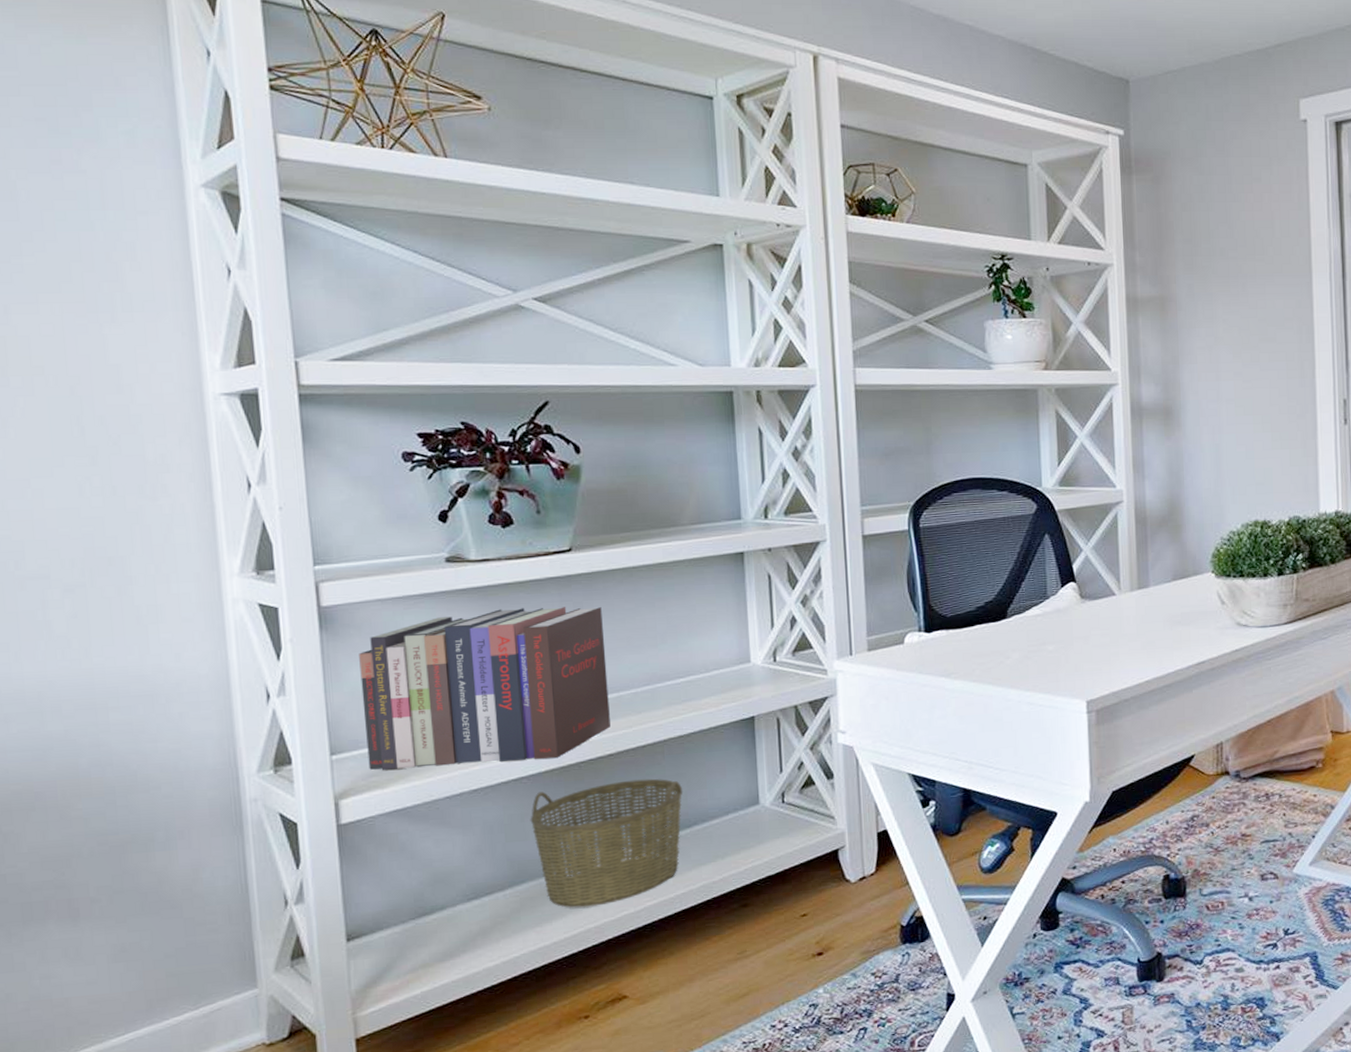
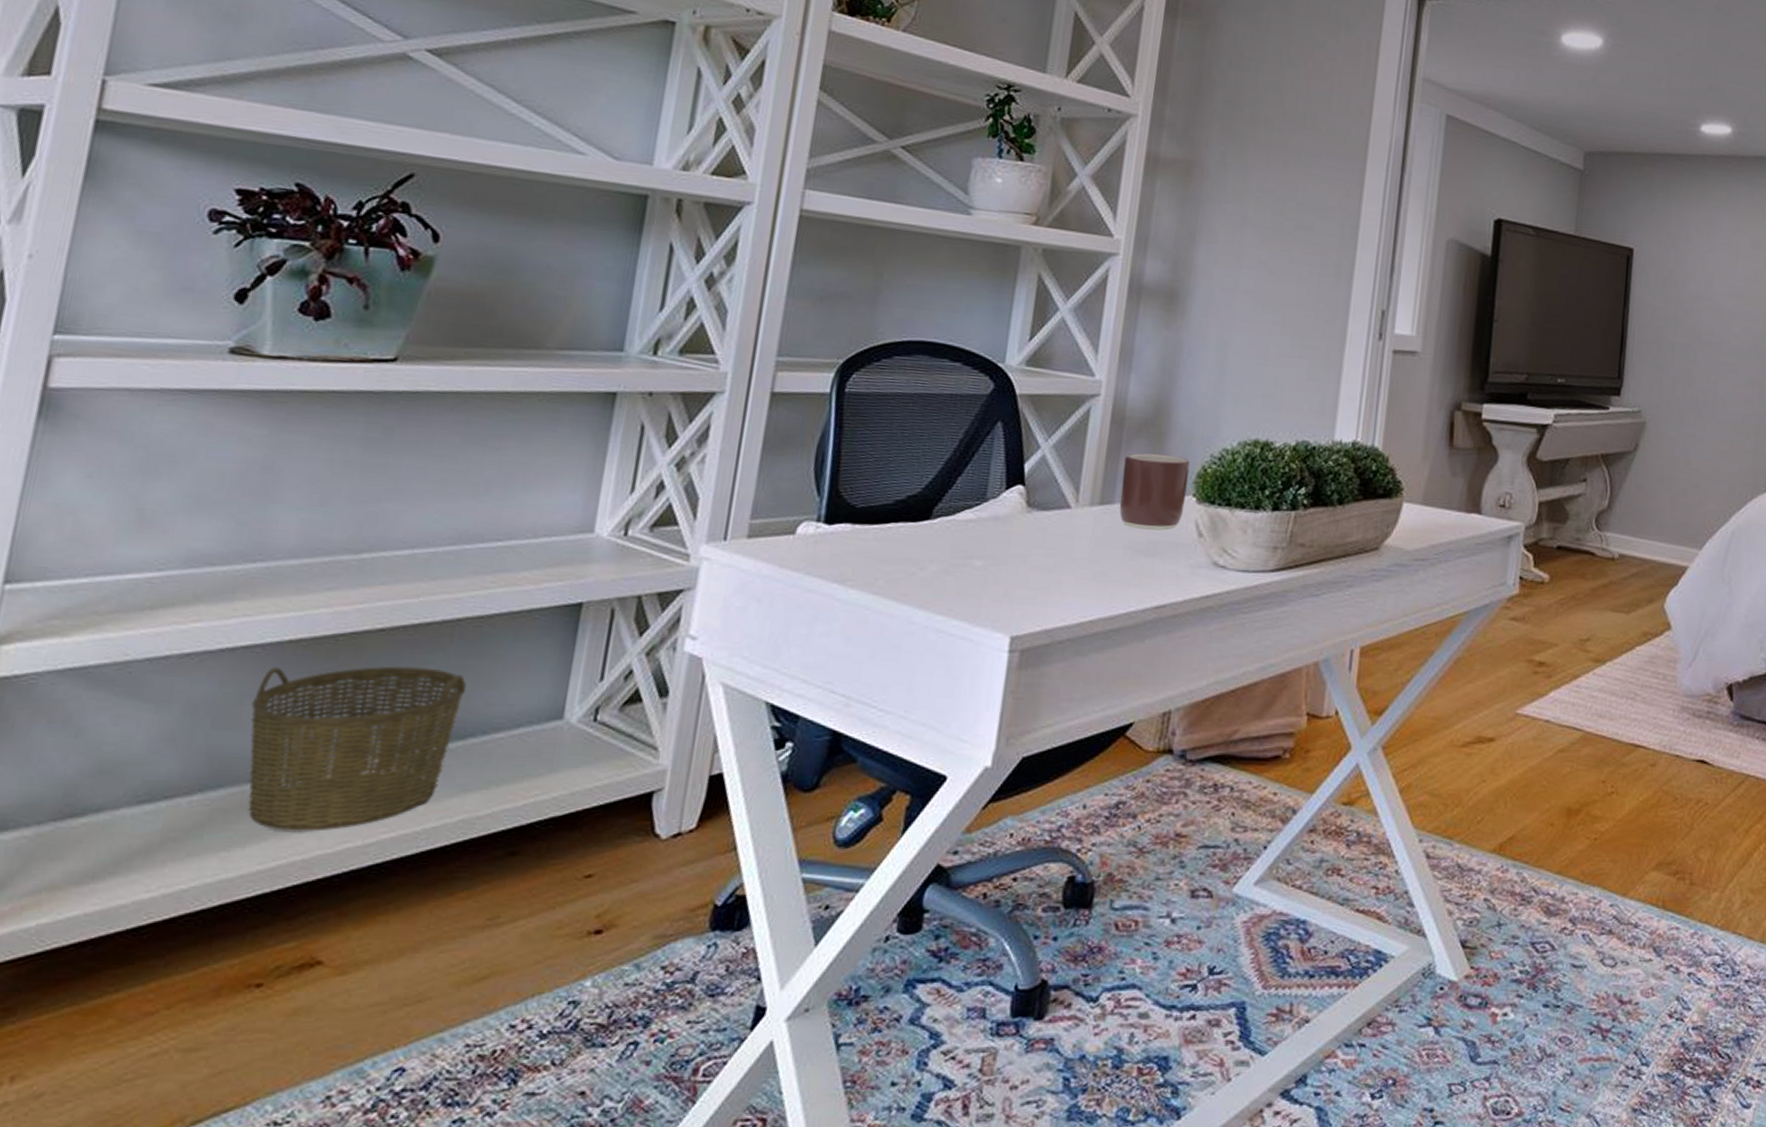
books: present [359,607,611,770] -> none [51,422,418,624]
mug: none [1152,542,1206,605] -> present [1119,453,1190,531]

